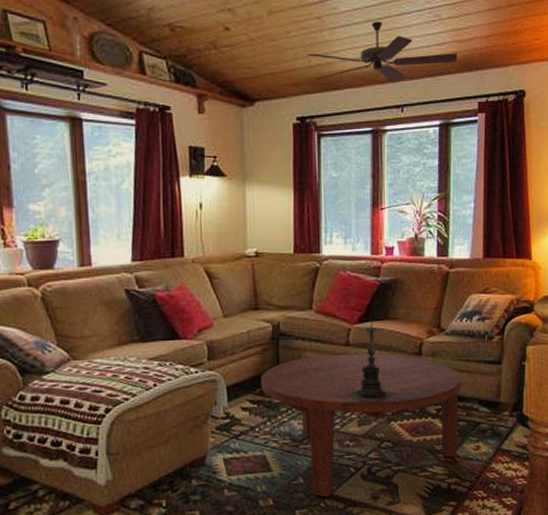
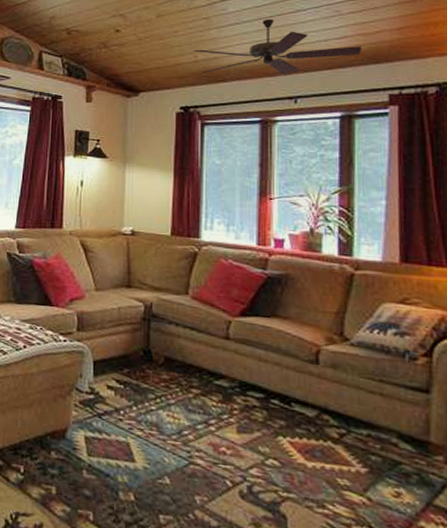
coffee table: present [260,353,462,497] -> none [128,344,374,509]
candle holder: present [345,317,398,403] -> none [222,312,288,410]

